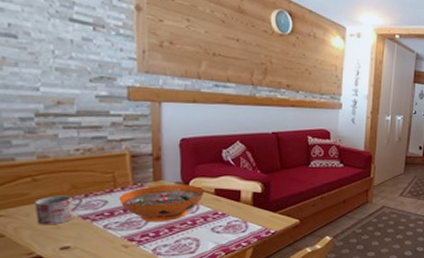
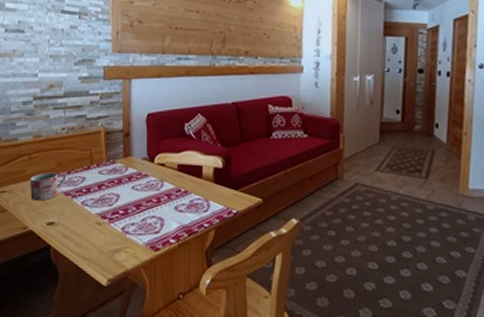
decorative bowl: present [119,184,205,222] -> none [95,160,168,200]

